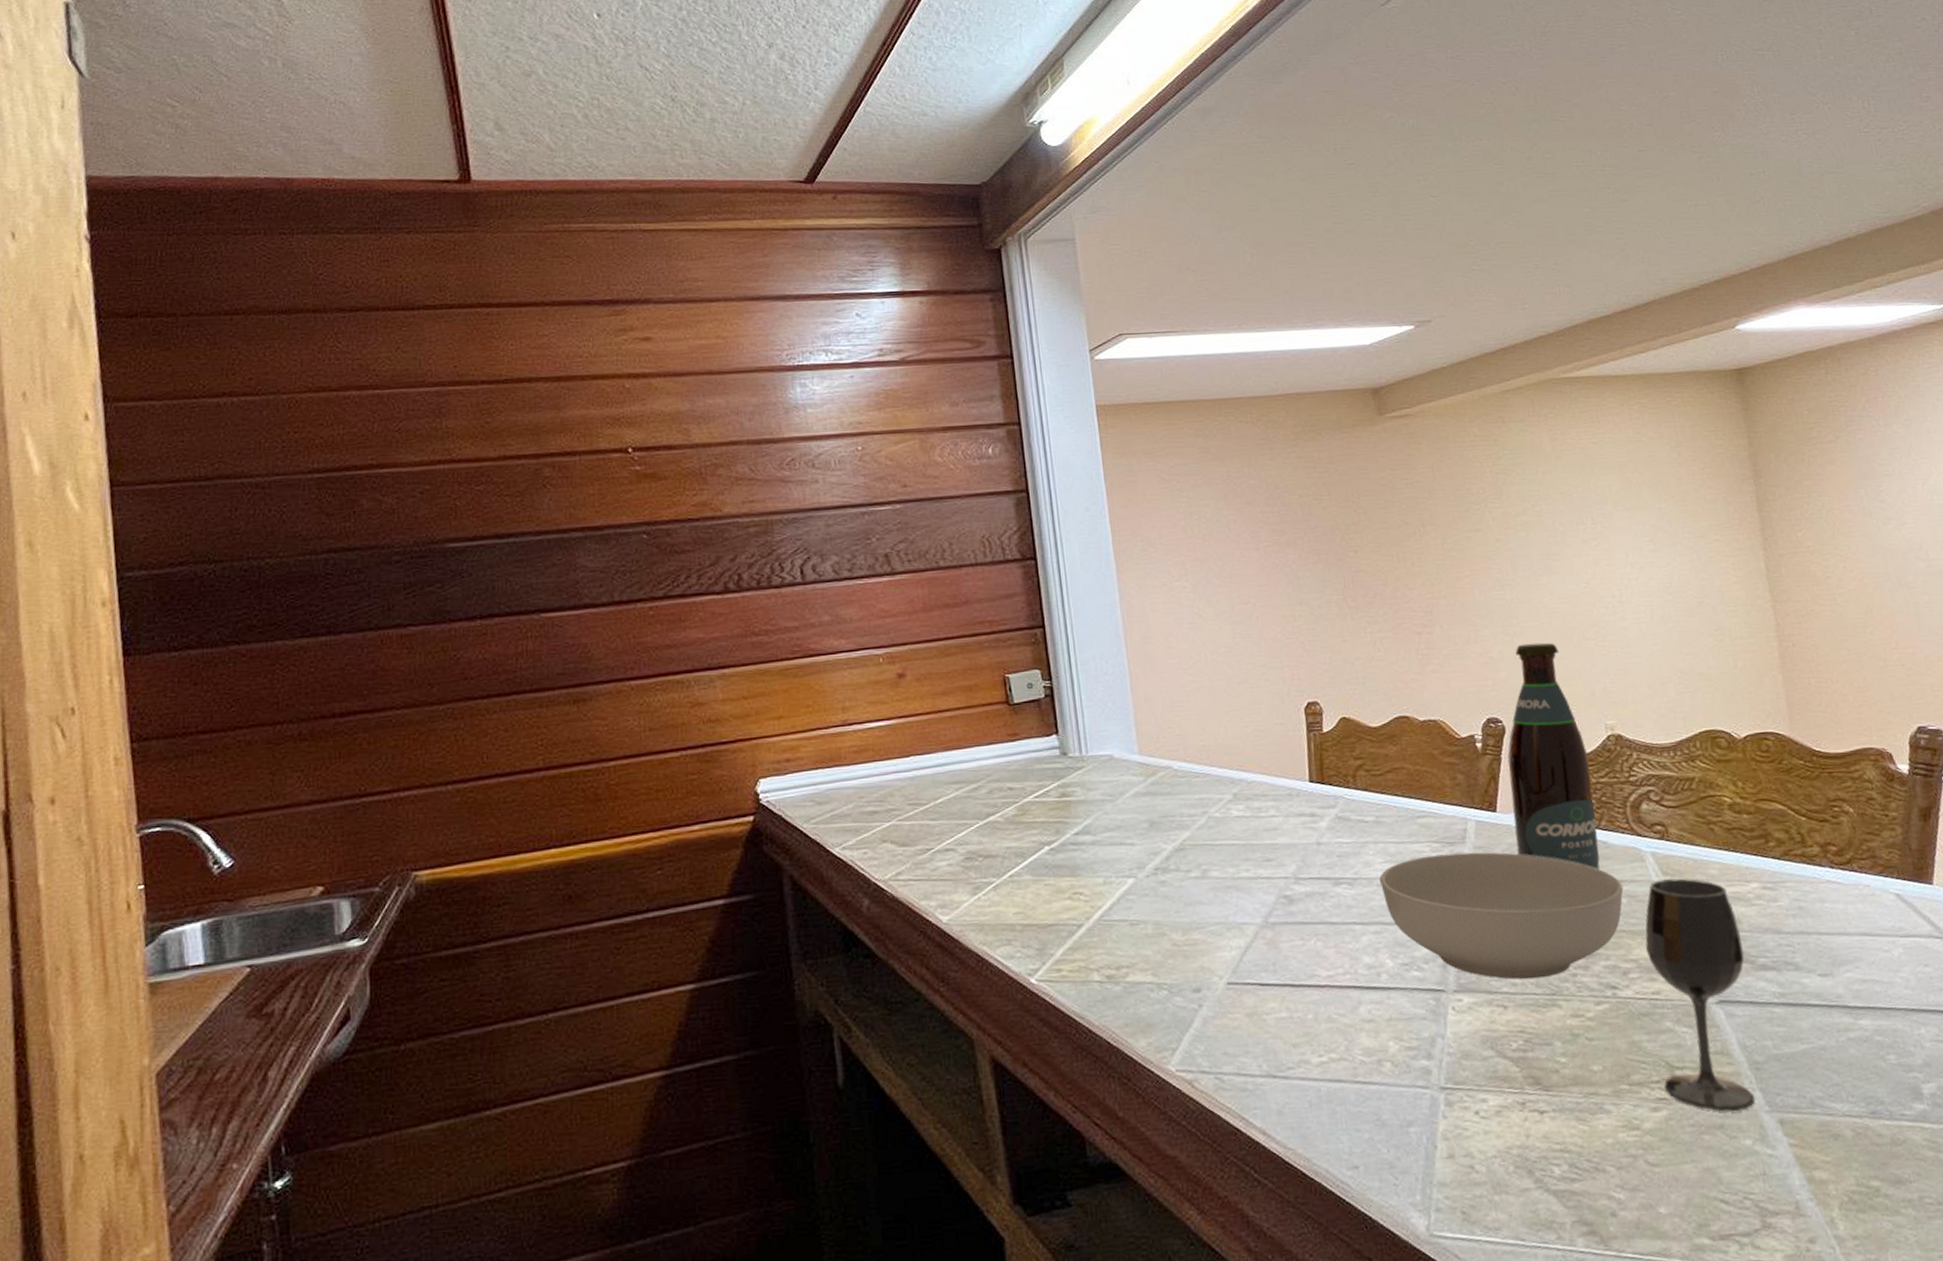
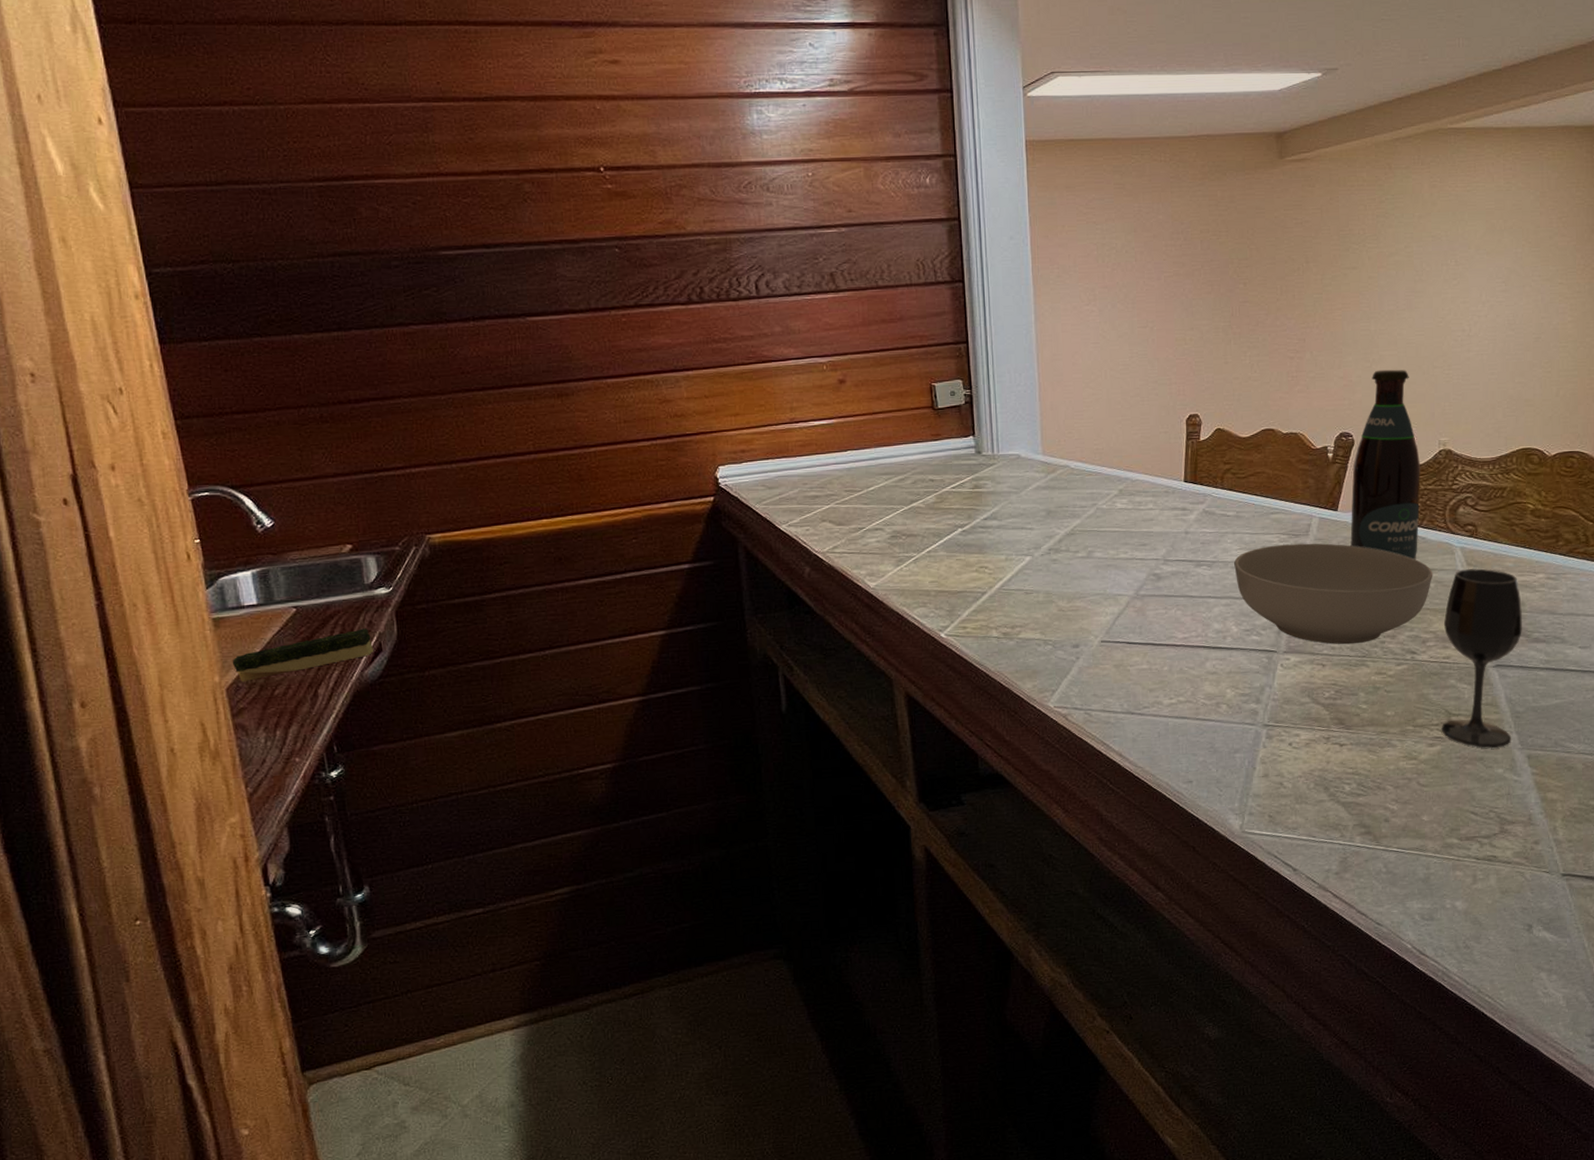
sponge: none [166,991,341,1065] -> present [232,628,375,683]

